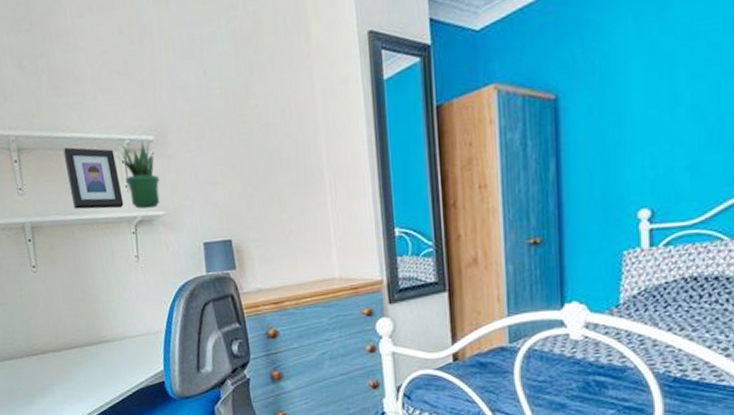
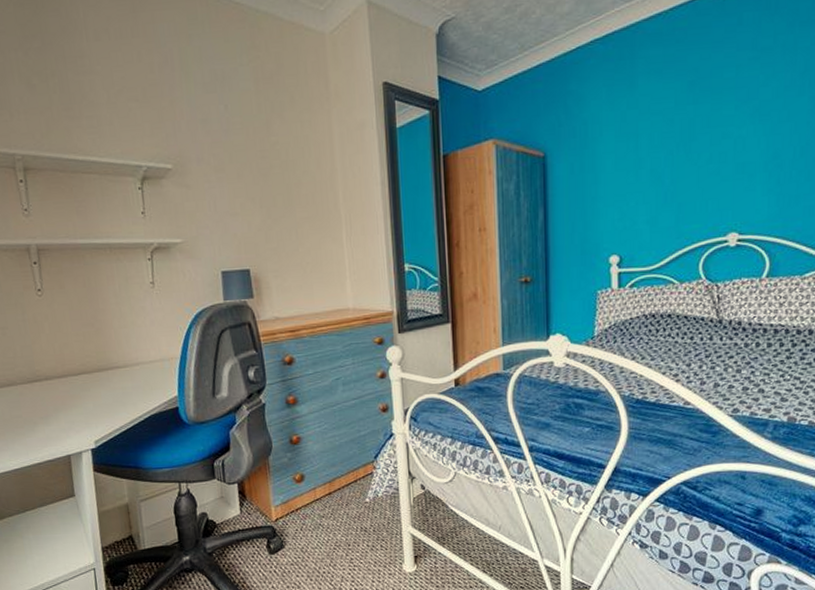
picture frame: present [63,147,124,210] -> none [75,170,140,235]
planter: present [119,141,160,209] -> none [135,169,178,237]

